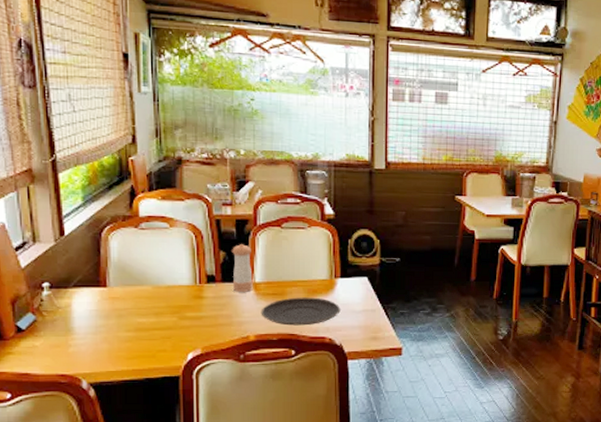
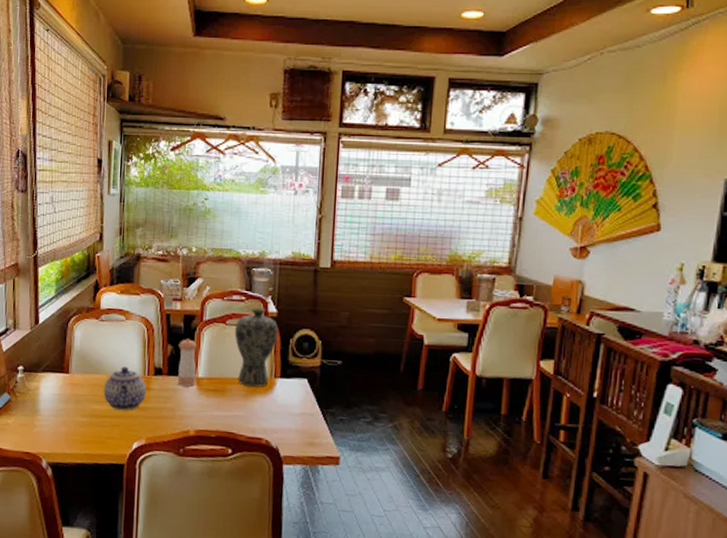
teapot: none [149,276,198,322] -> present [103,367,146,411]
plate: present [261,297,341,326] -> none [201,395,279,425]
vase: none [291,210,336,288] -> present [234,308,279,387]

